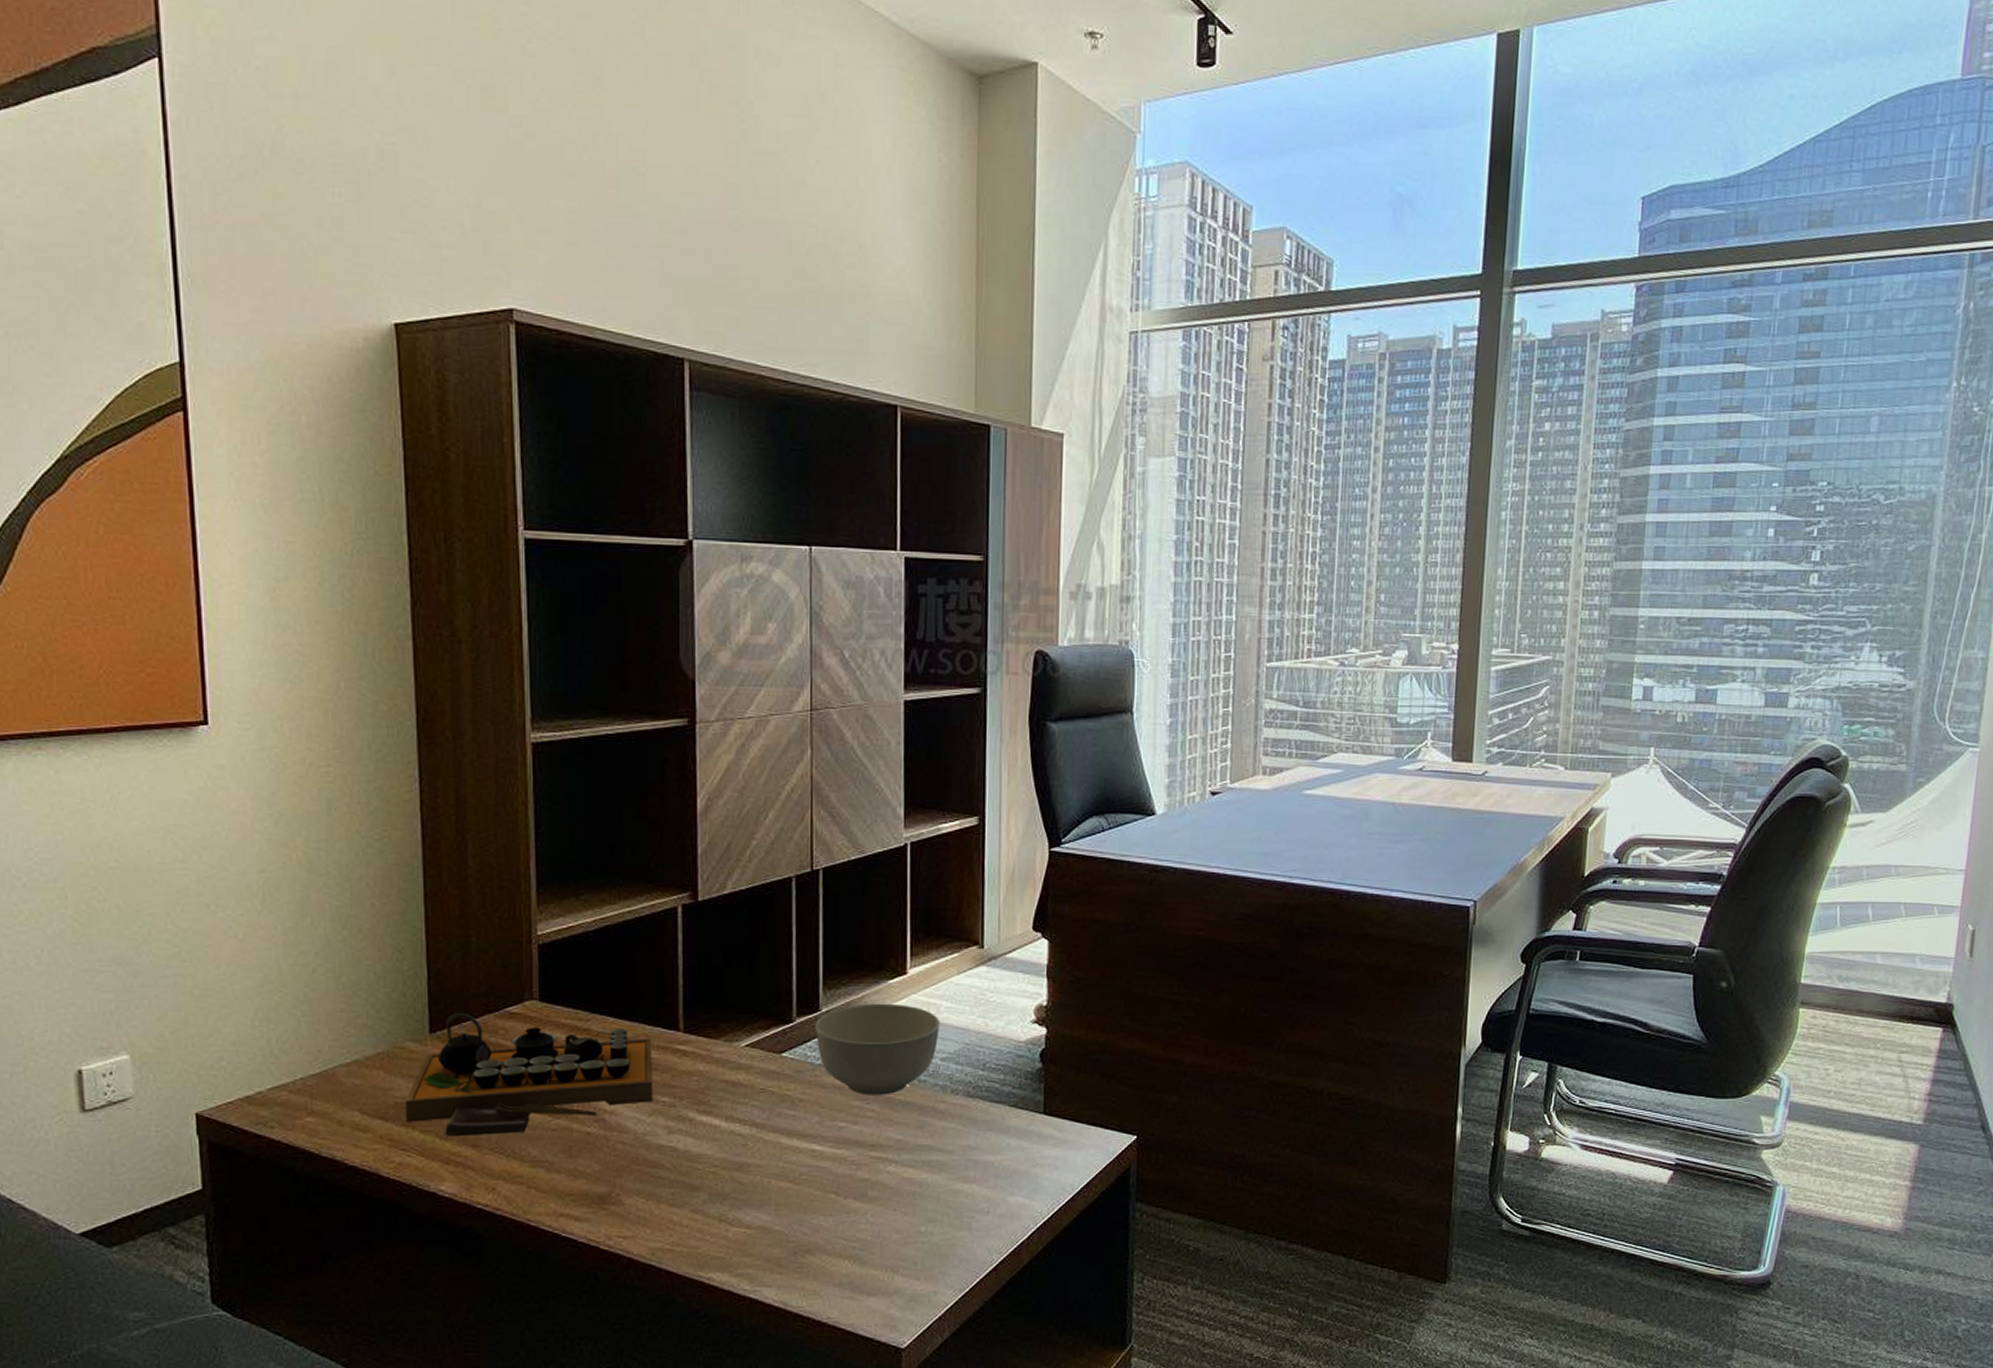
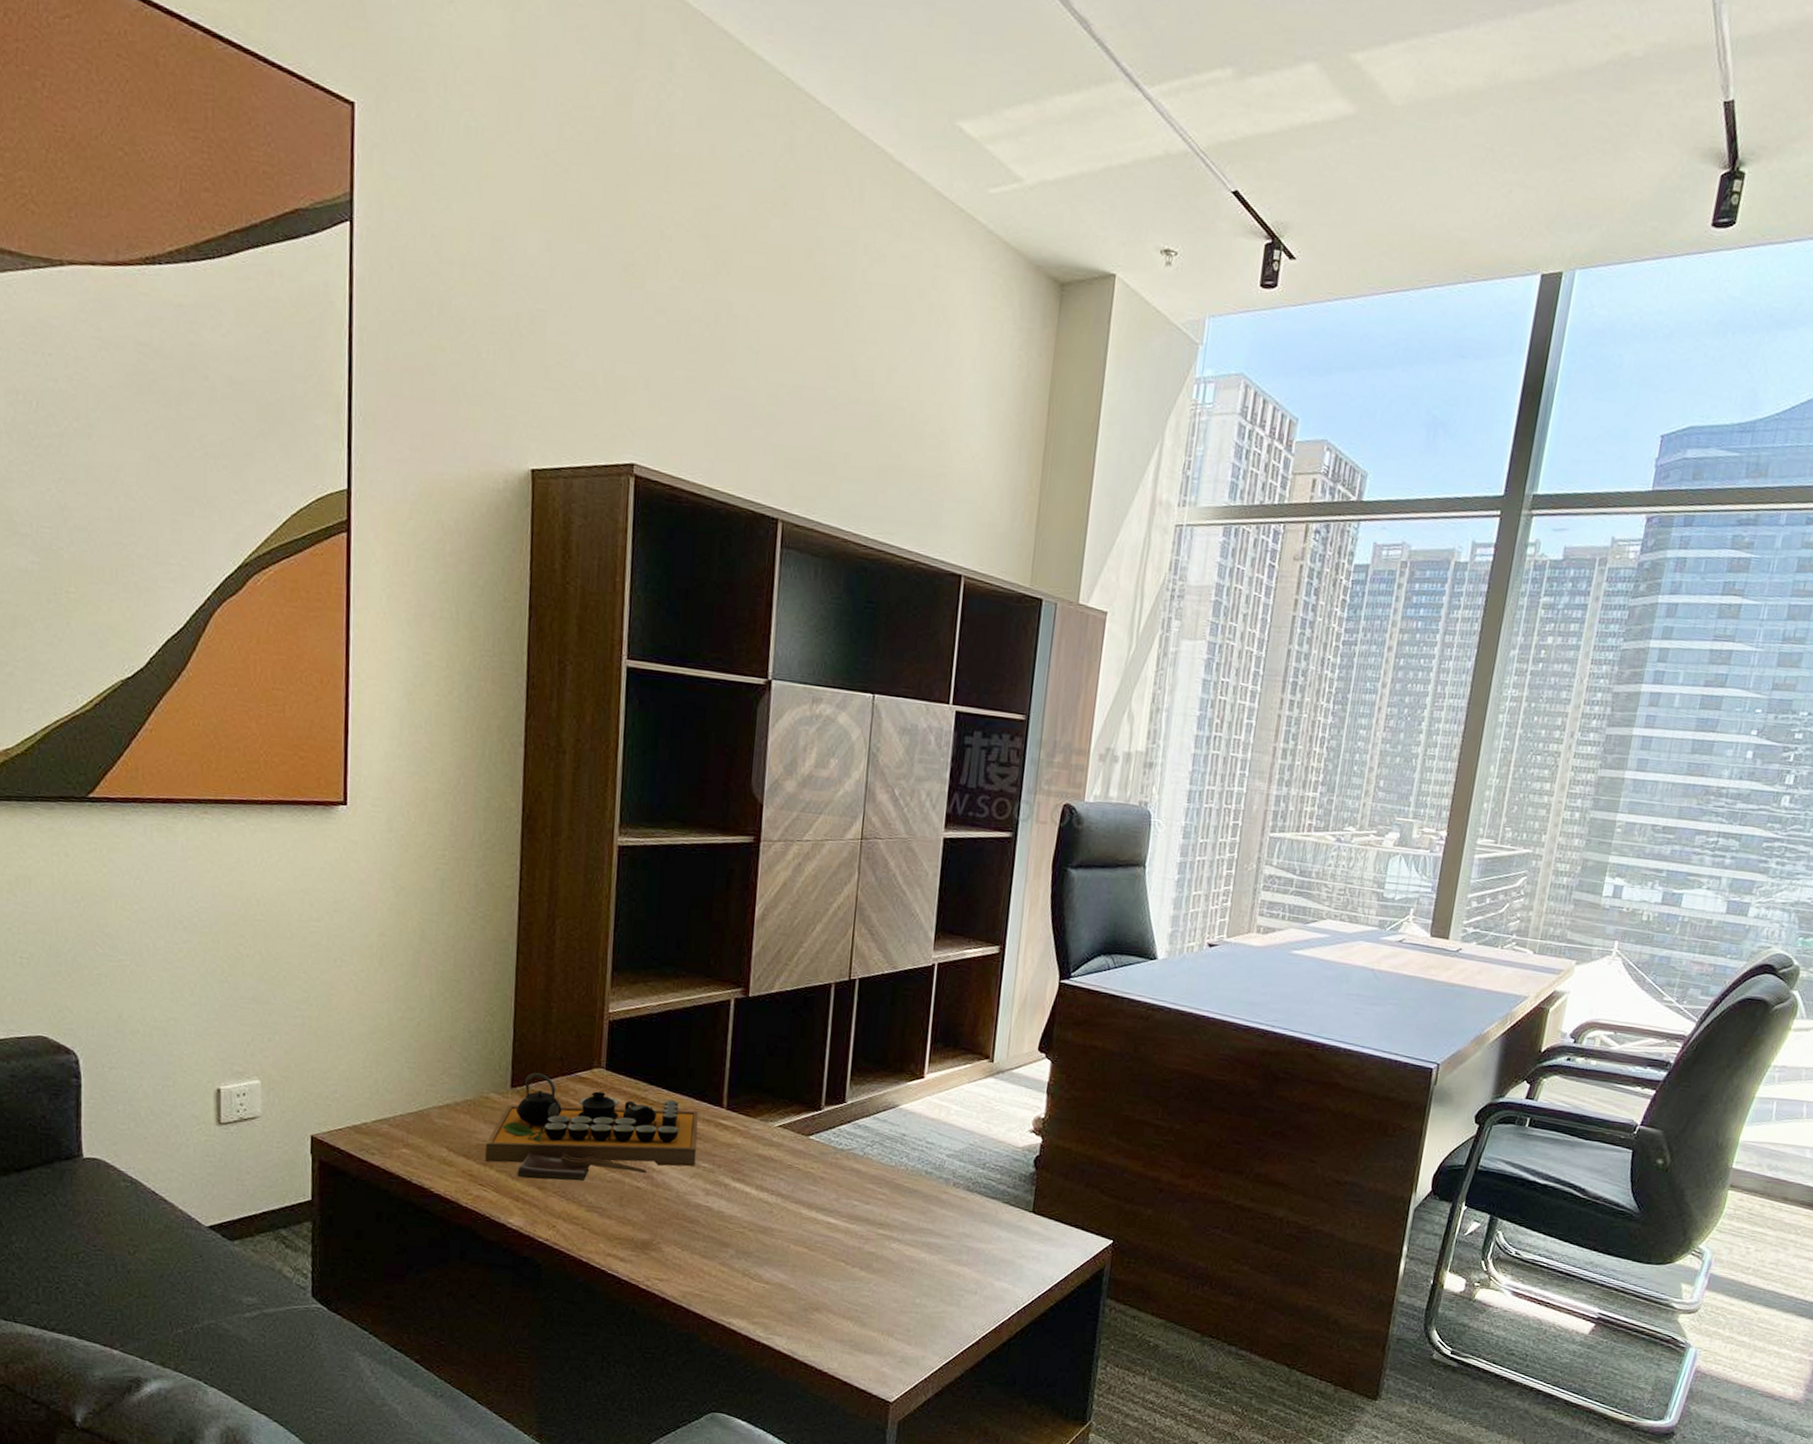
bowl: present [814,1003,940,1095] -> none [839,1100,949,1182]

